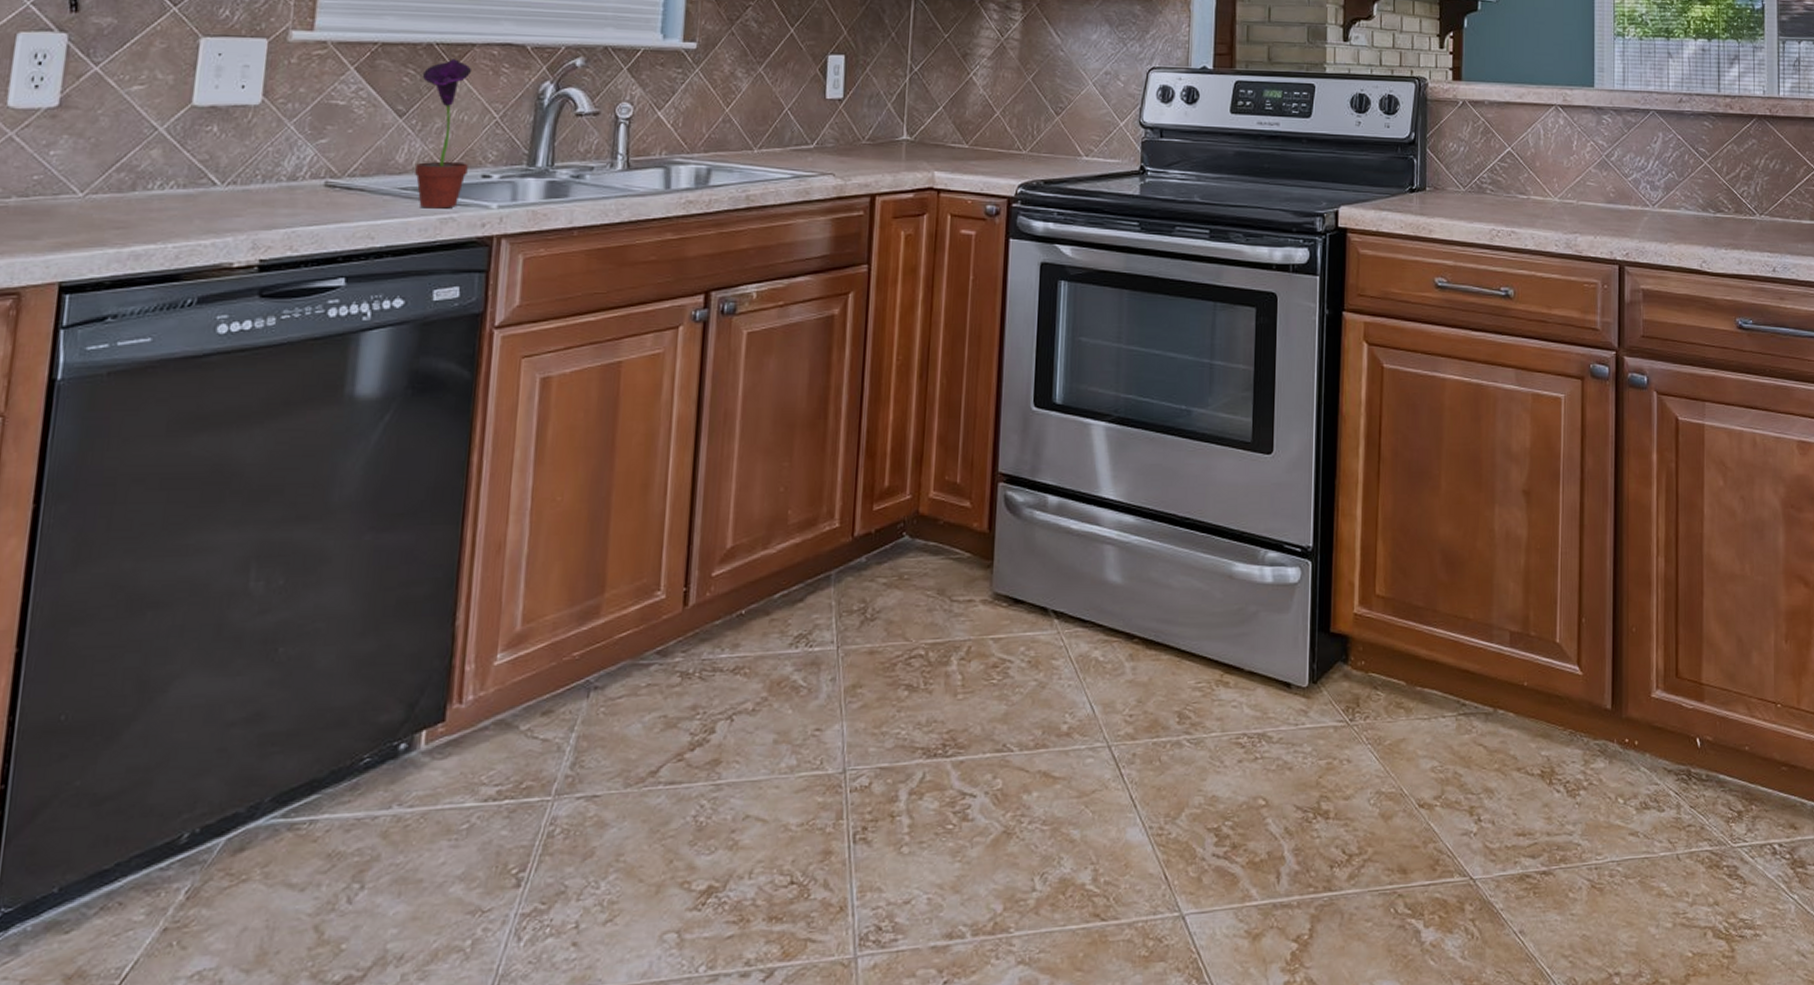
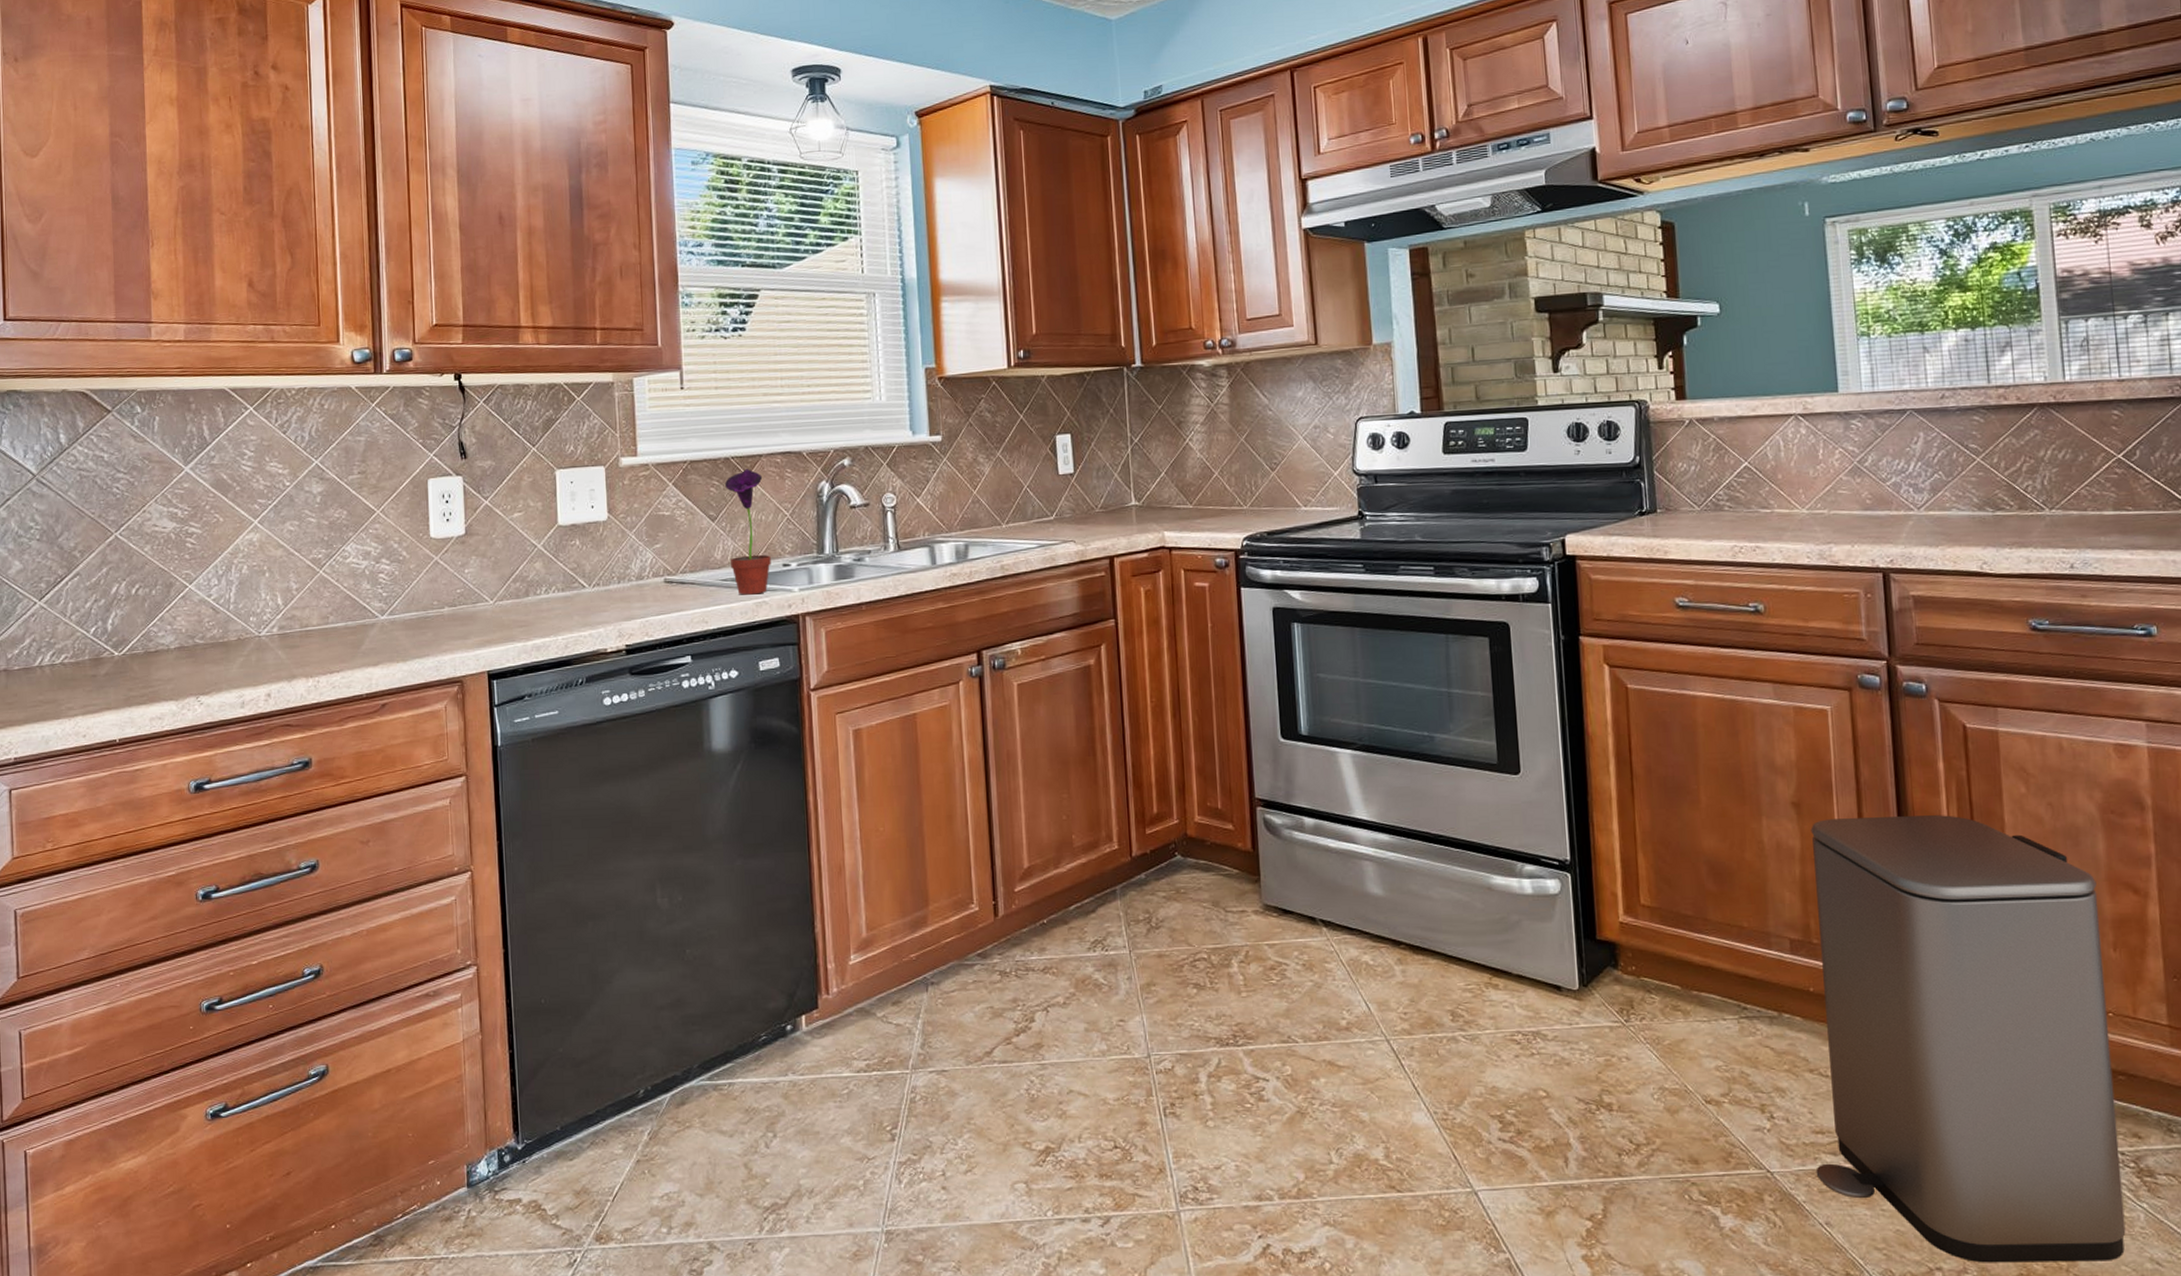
pedal bin: none [1515,506,1779,965] -> present [1810,815,2126,1263]

